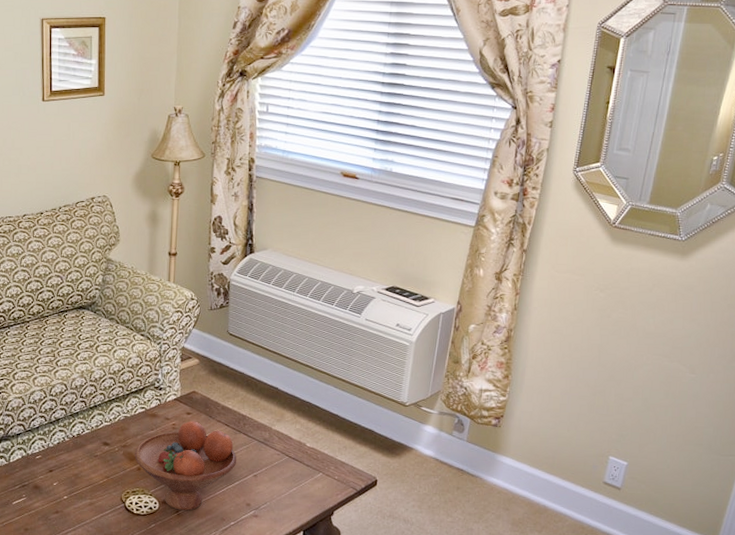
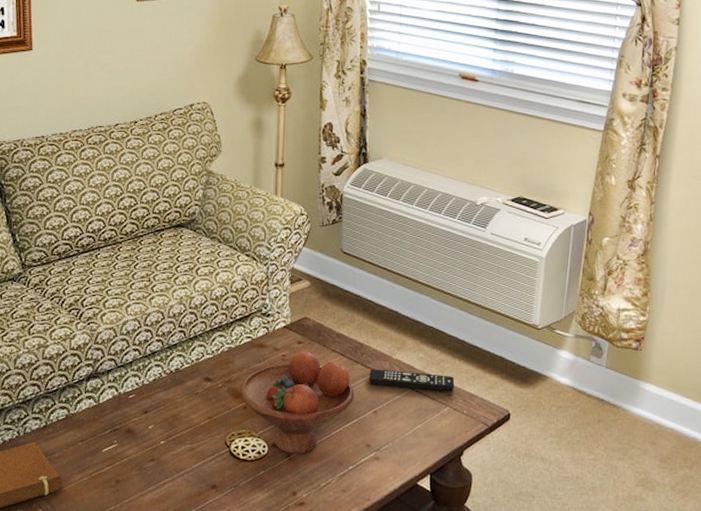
remote control: none [250,438,328,460] -> present [369,369,455,392]

